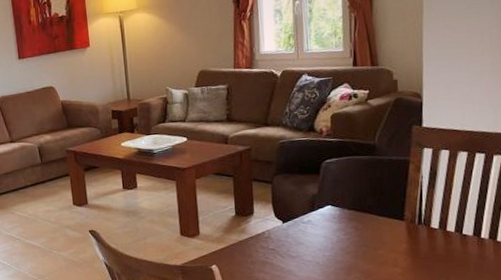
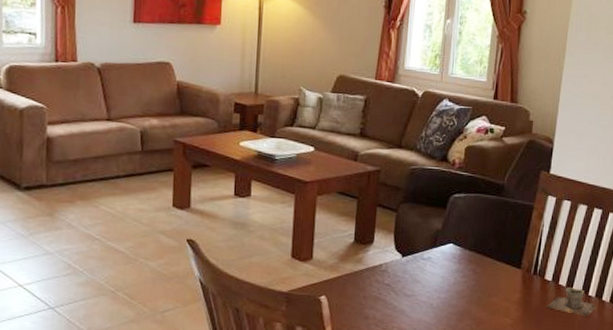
cup: none [436,232,491,259] -> present [546,287,596,317]

